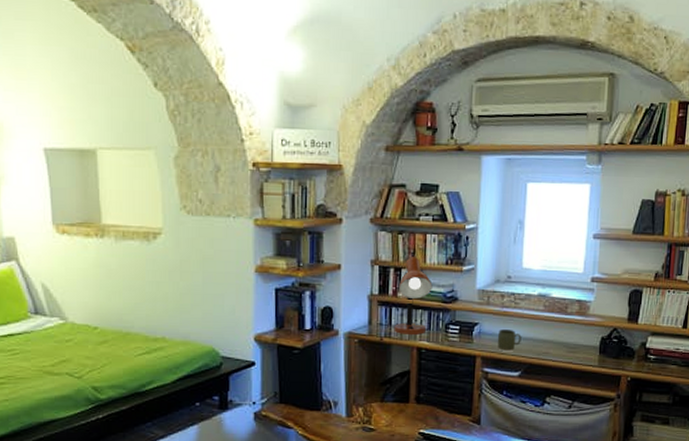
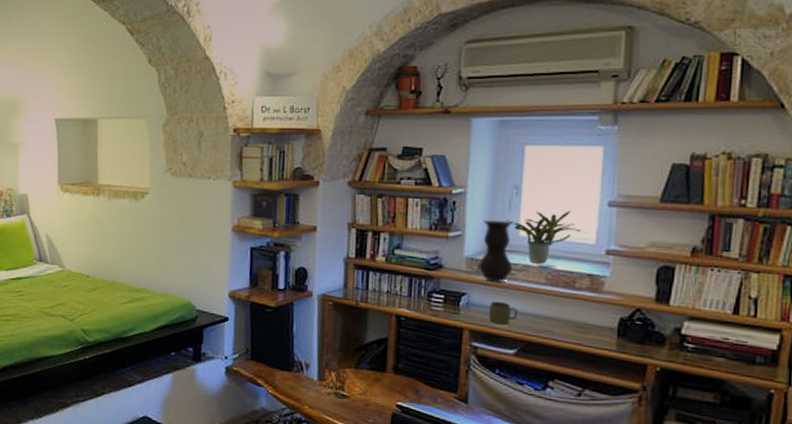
desk lamp: present [394,257,433,336] -> none [371,221,414,302]
vase: none [488,254,517,311] -> present [478,220,513,282]
potted plant: none [511,243,572,293] -> present [506,210,581,264]

